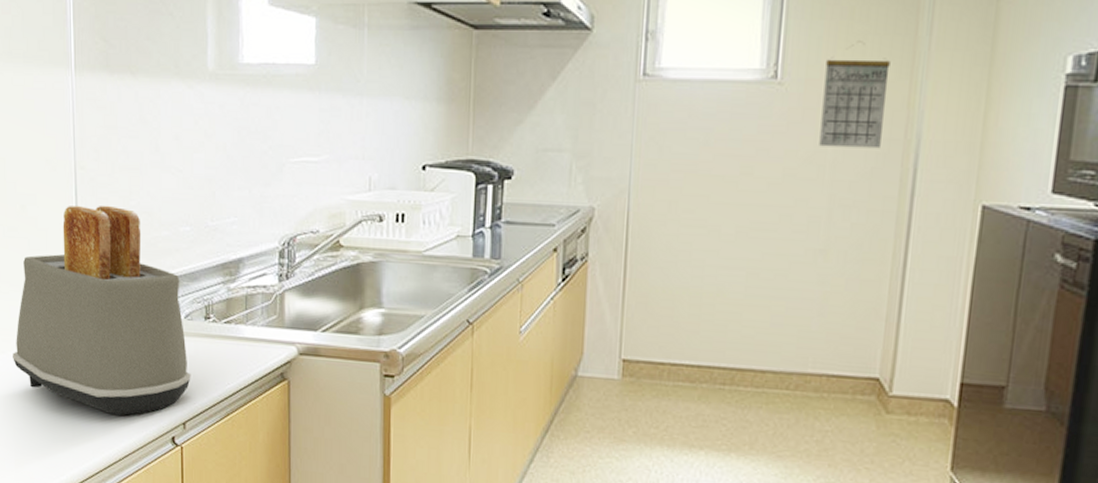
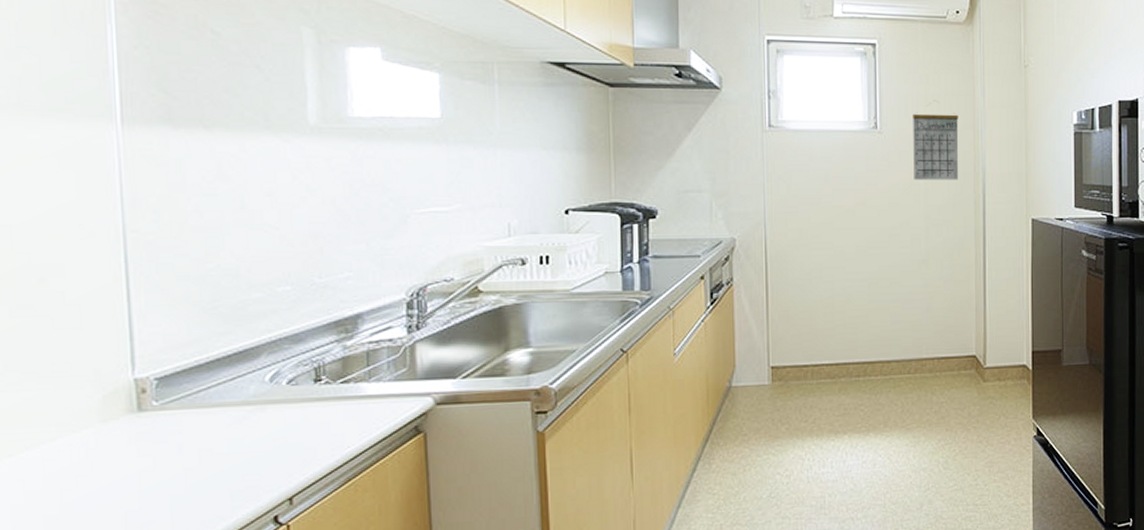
toaster: present [13,205,191,416] -> none [27,270,299,505]

